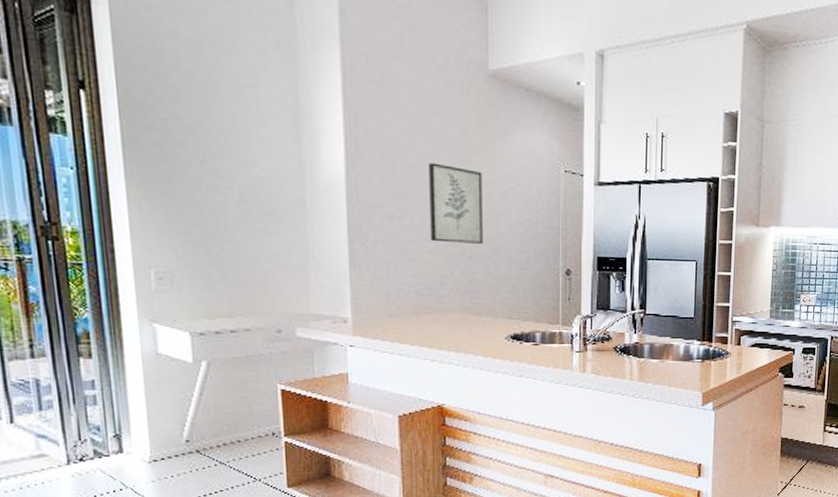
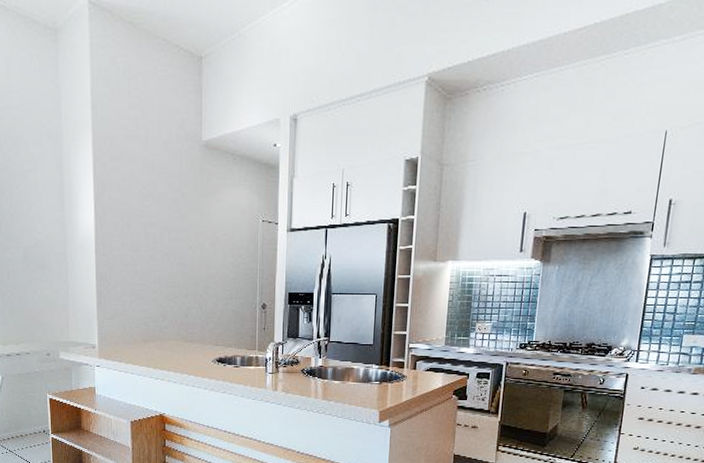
wall art: present [429,162,483,244] -> none [155,220,196,284]

